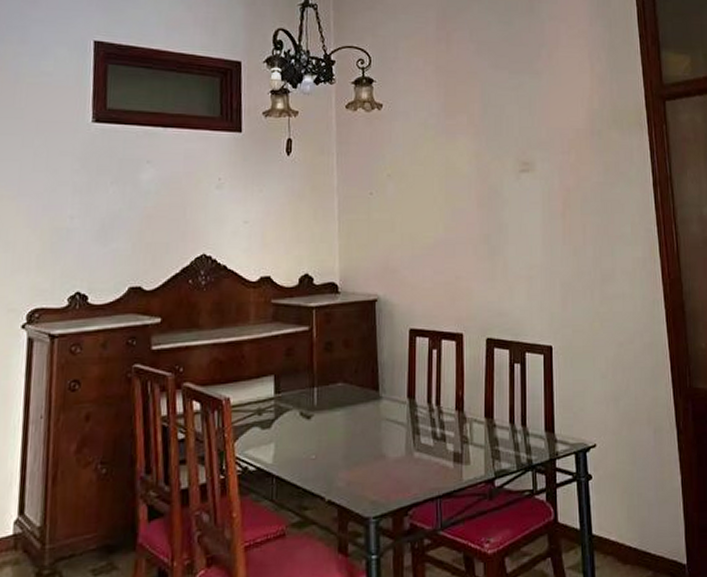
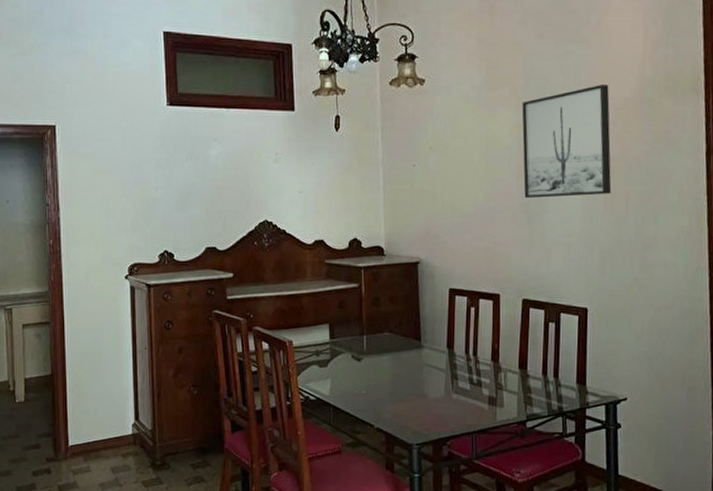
wall art: none [480,116,569,230] -> present [521,85,612,199]

